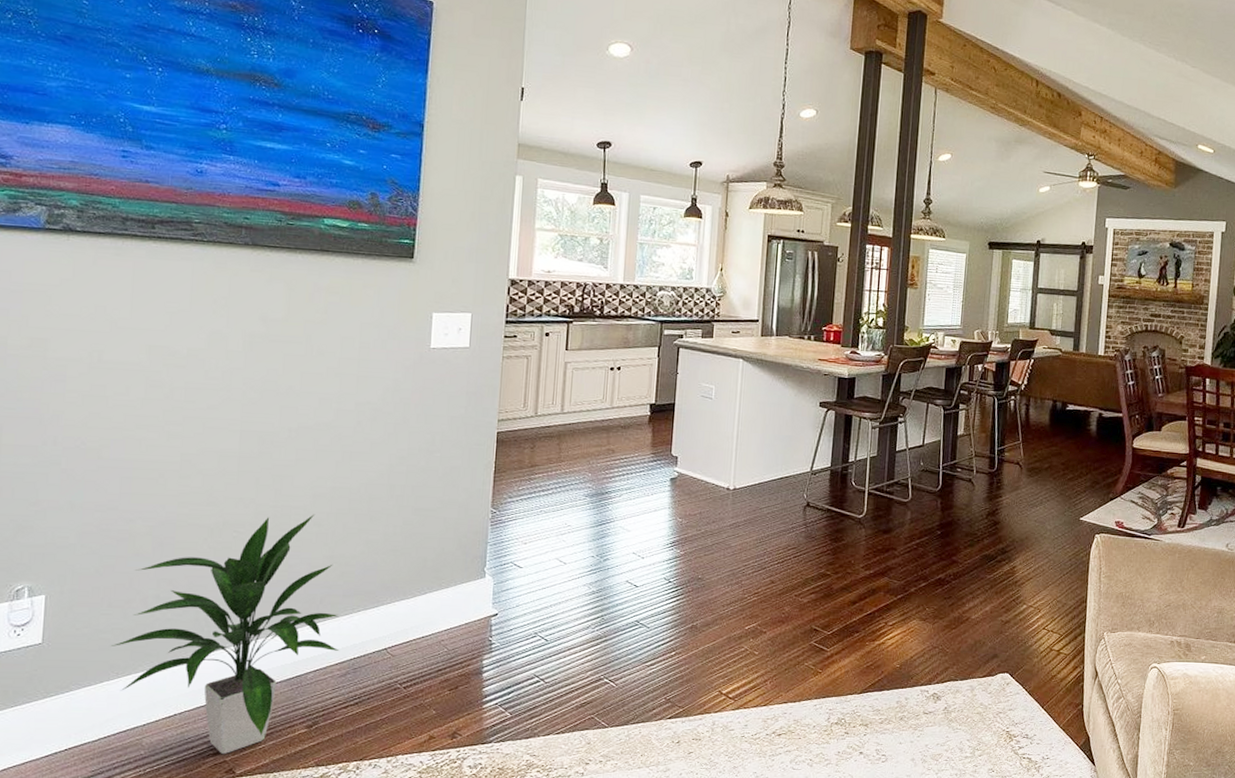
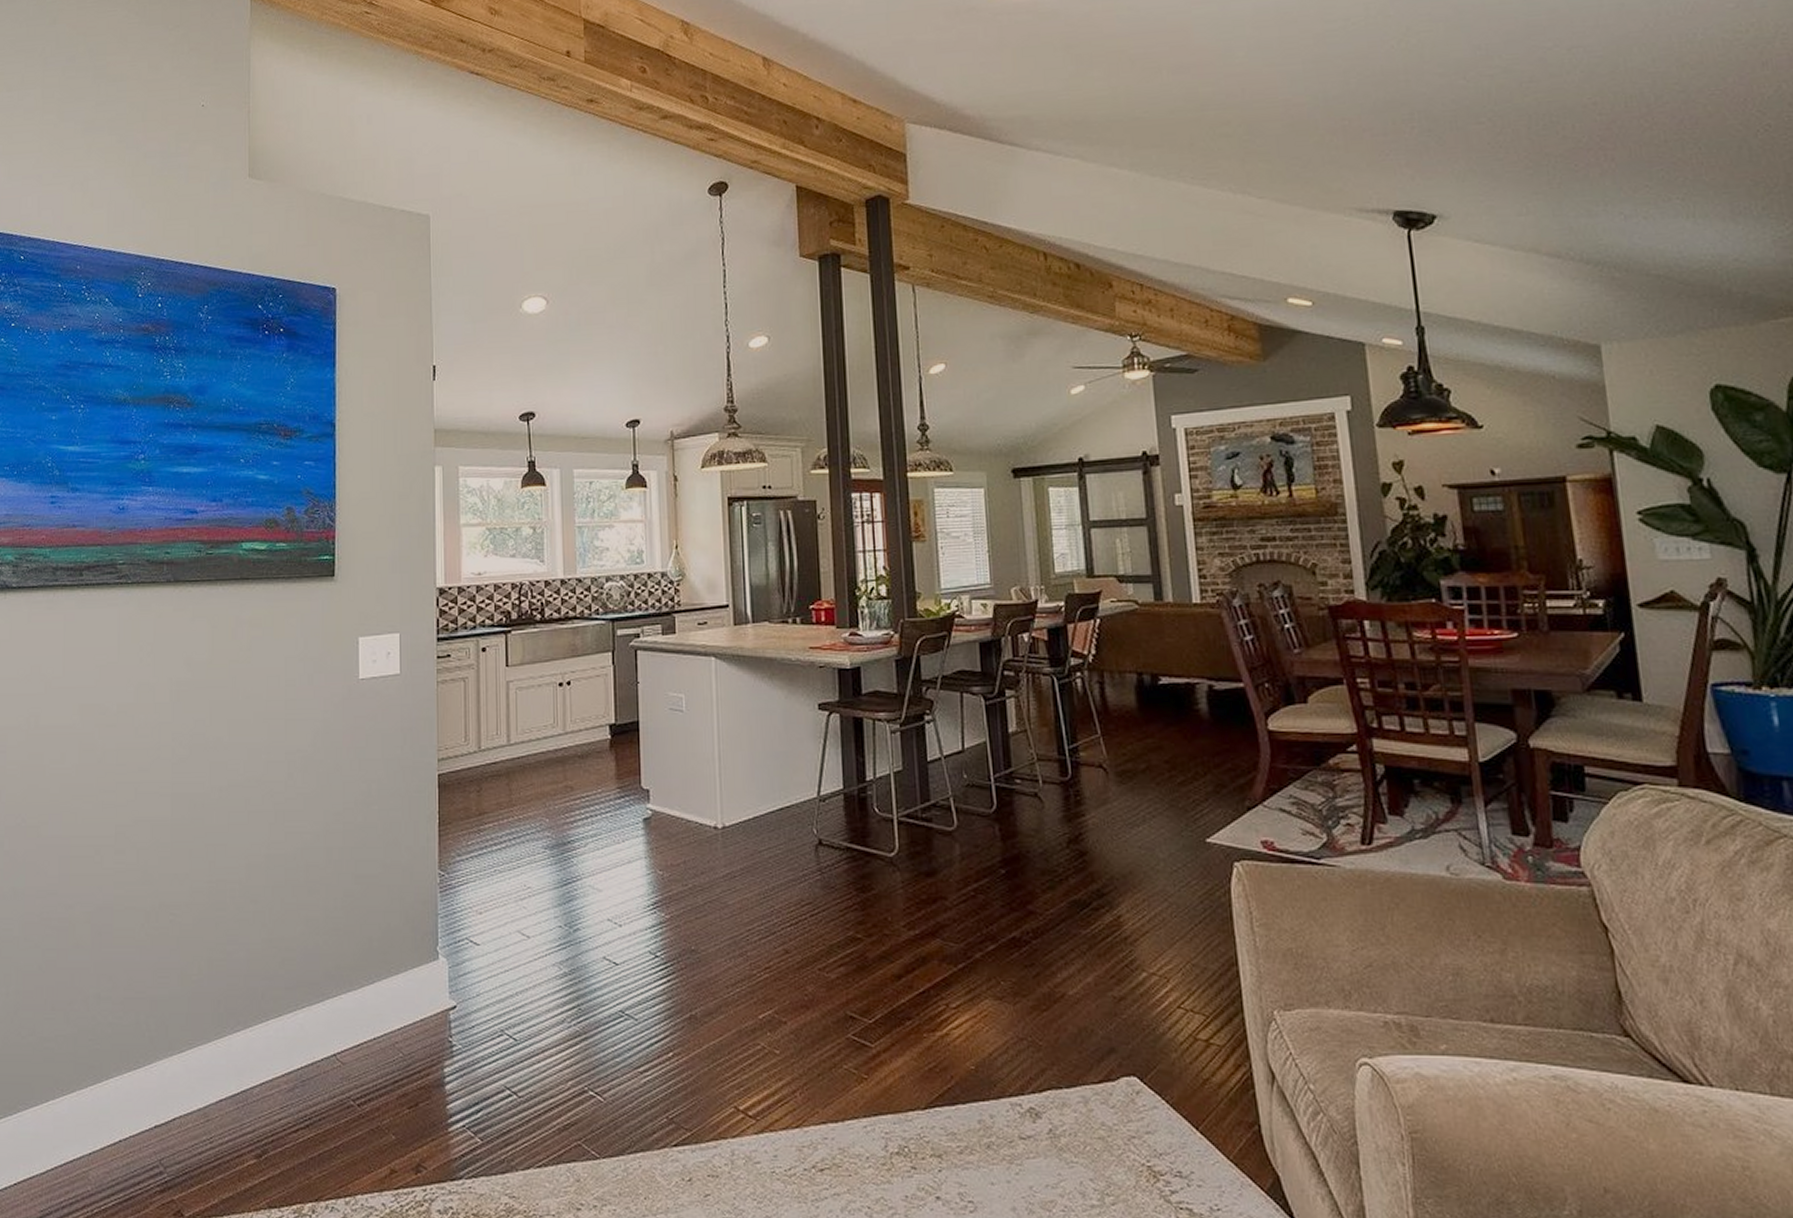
indoor plant: present [110,514,339,754] -> none [54,889,285,1191]

